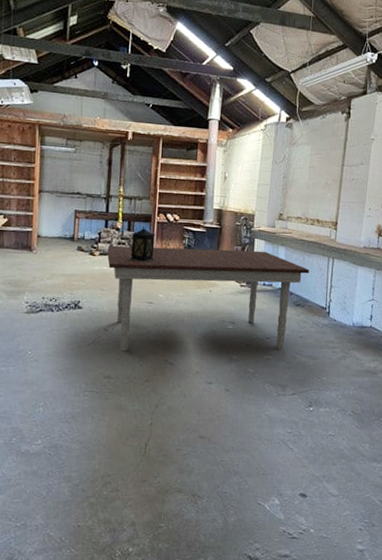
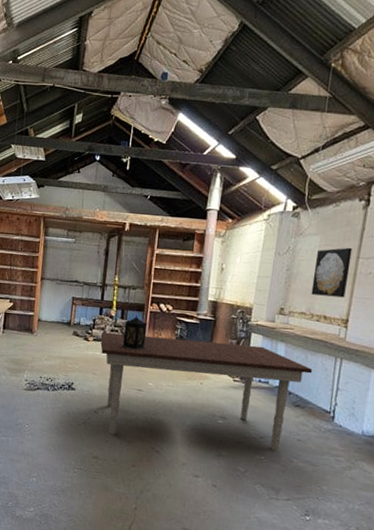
wall art: none [305,156,338,202] -> present [311,247,353,298]

